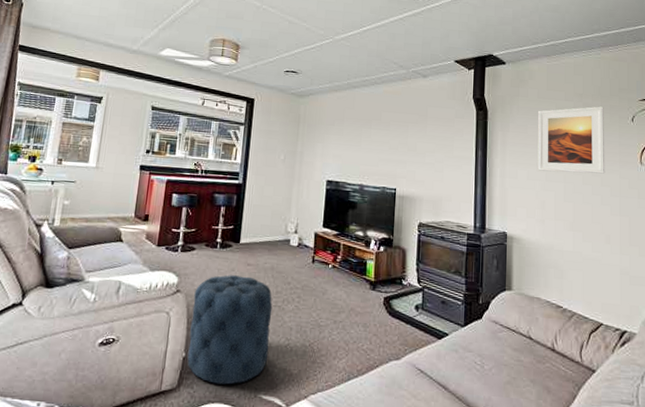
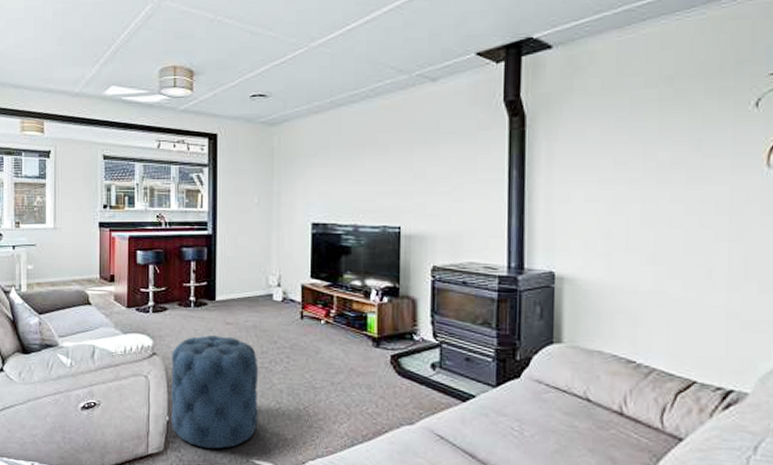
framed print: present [537,106,605,174] -> none [600,90,709,189]

